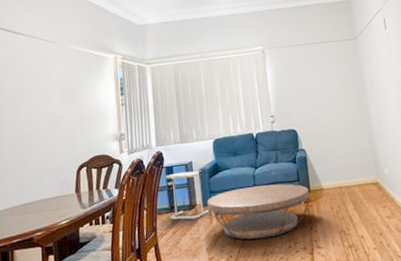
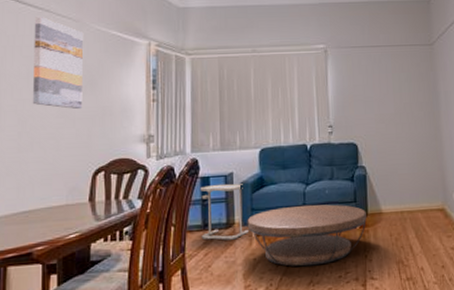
wall art: none [23,41,66,117] -> present [32,16,84,110]

